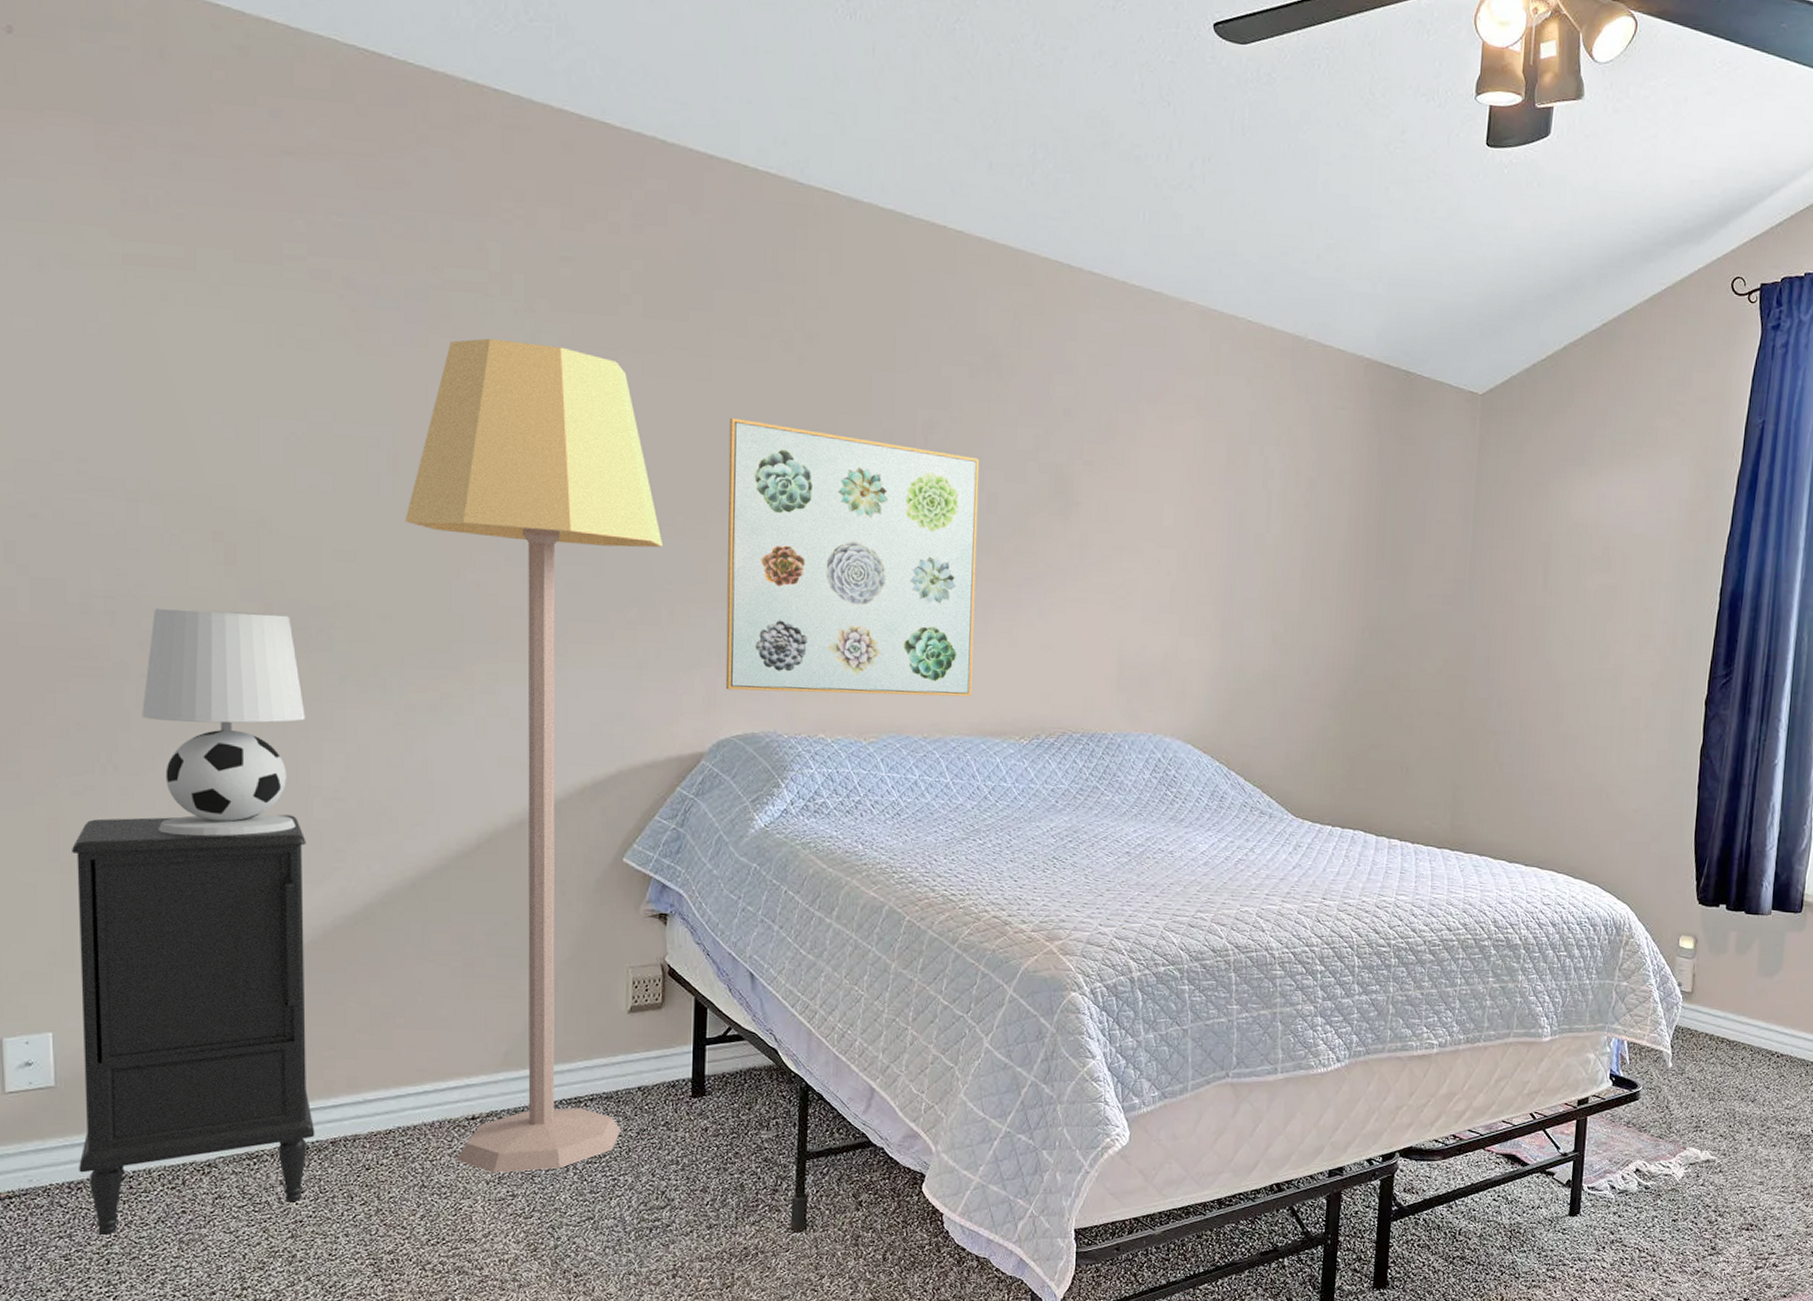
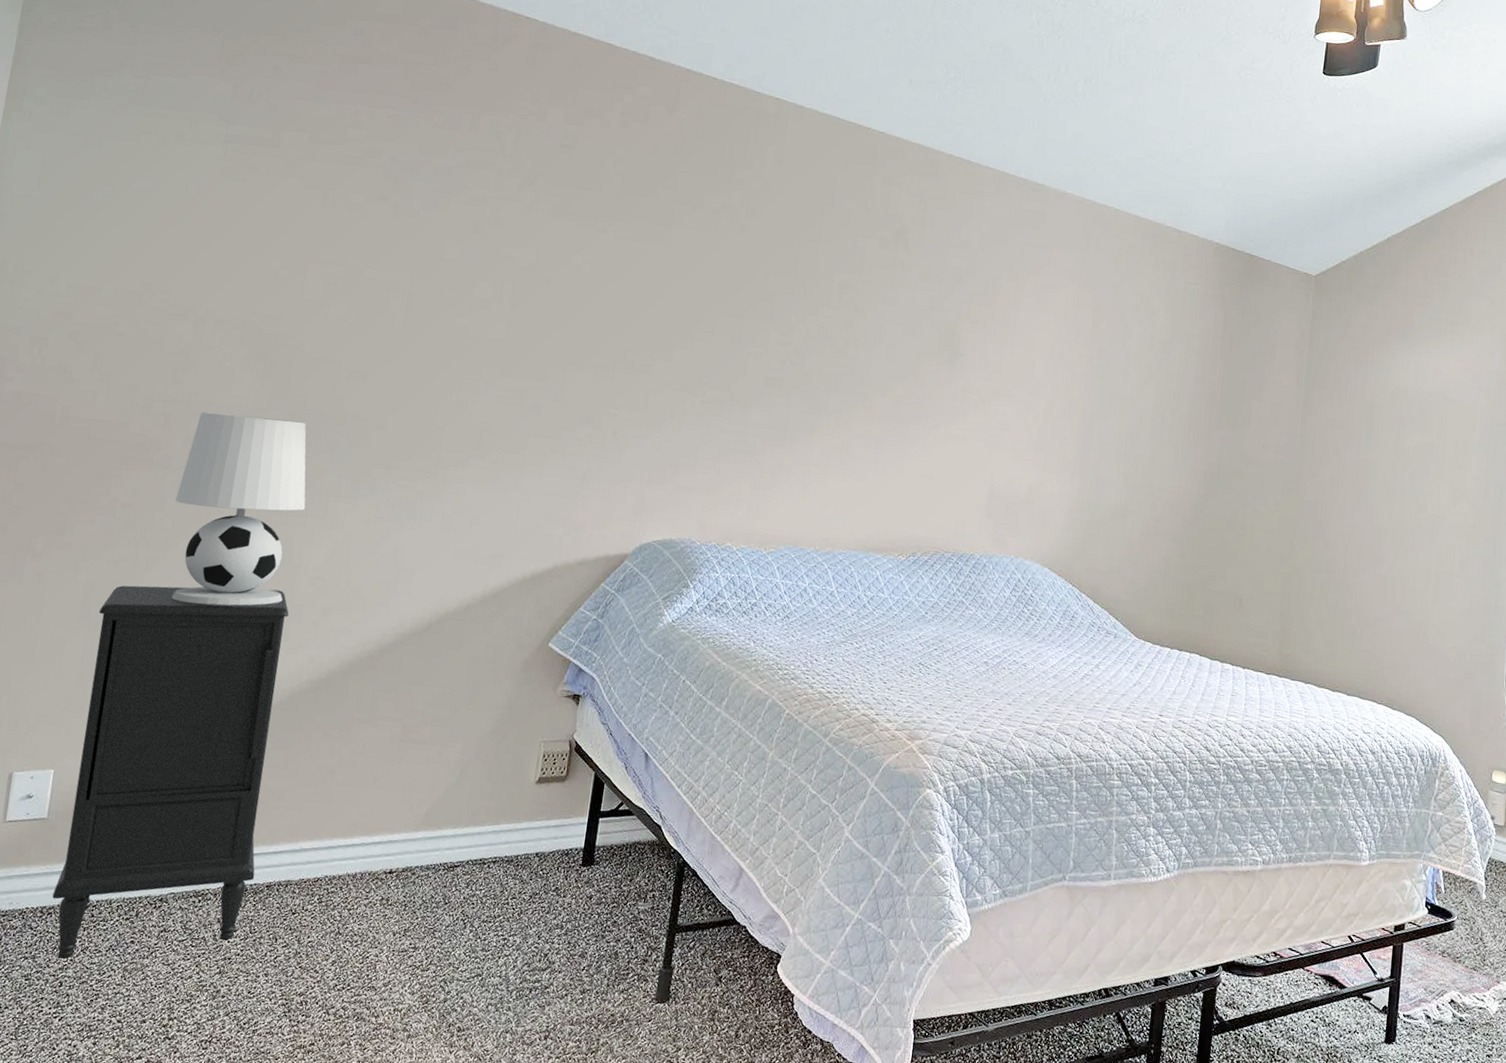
lamp: present [404,338,664,1174] -> none [370,206,615,926]
wall art: present [725,417,980,697] -> none [652,274,883,517]

